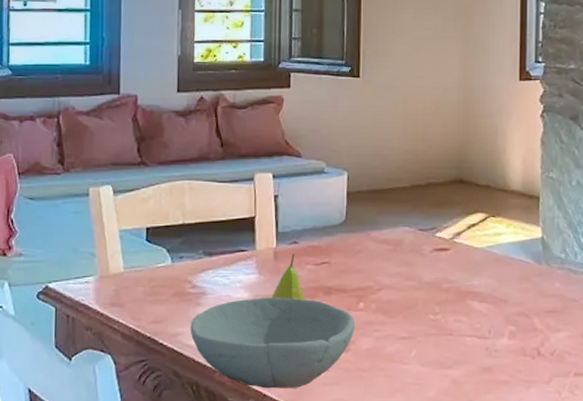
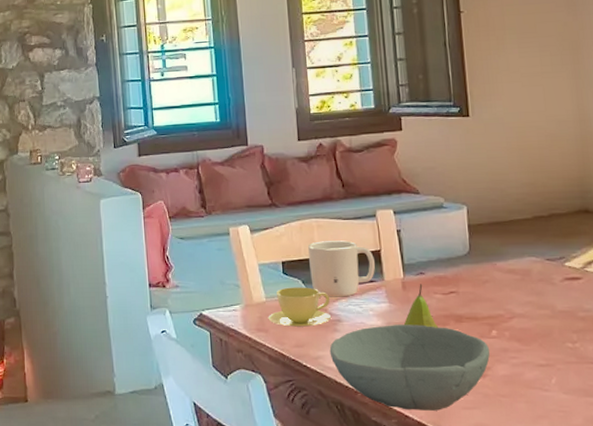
teacup: none [124,256,196,301] -> present [268,287,332,327]
mug: none [176,205,249,268] -> present [307,240,376,297]

